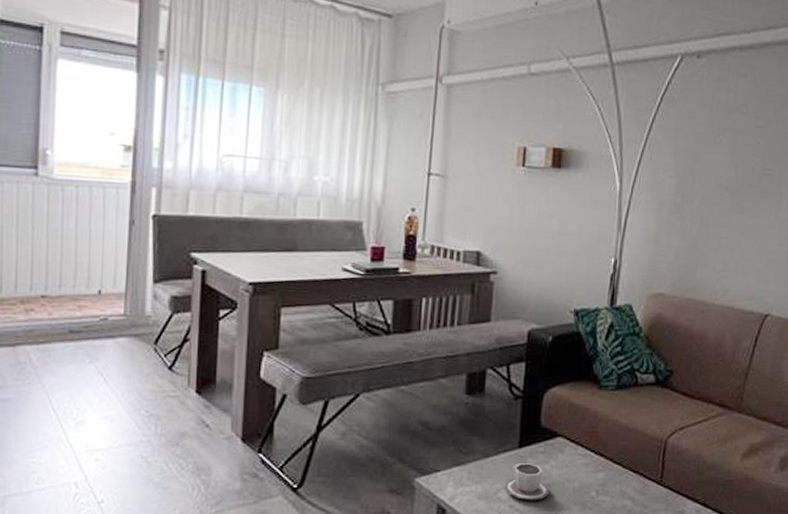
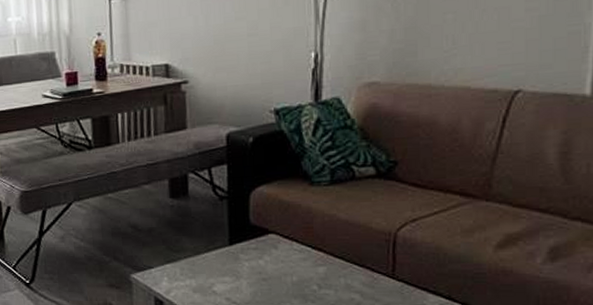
cup: present [504,462,549,501] -> none [218,258,266,294]

